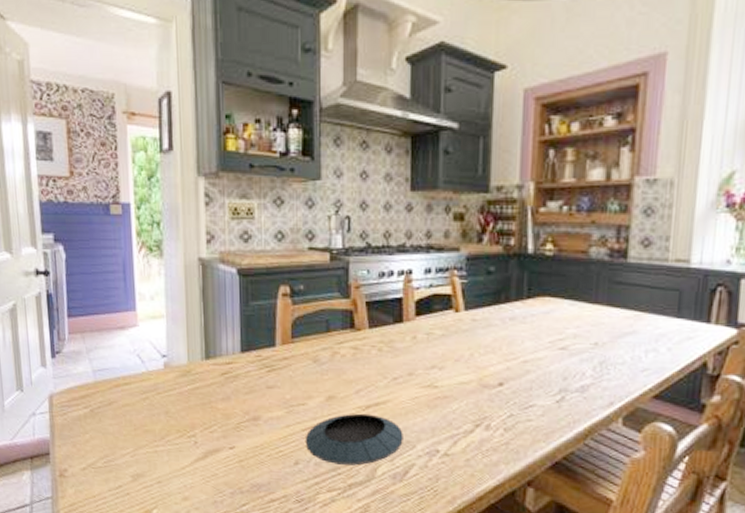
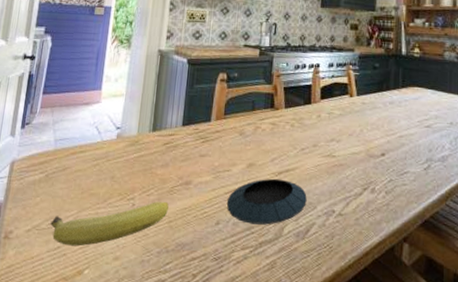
fruit: none [106,439,237,486] -> present [50,202,169,247]

